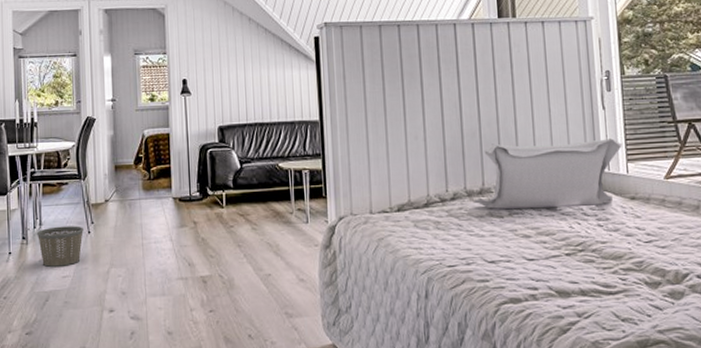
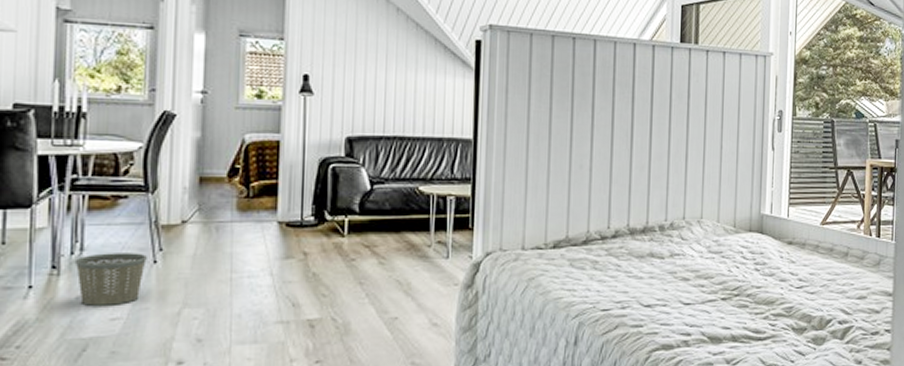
cushion: present [472,138,623,209] -> none [634,179,787,250]

